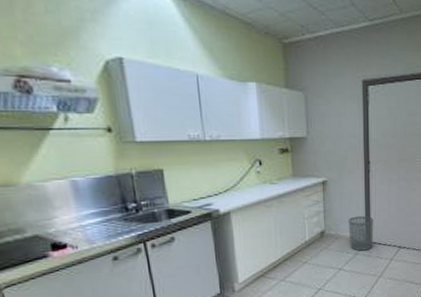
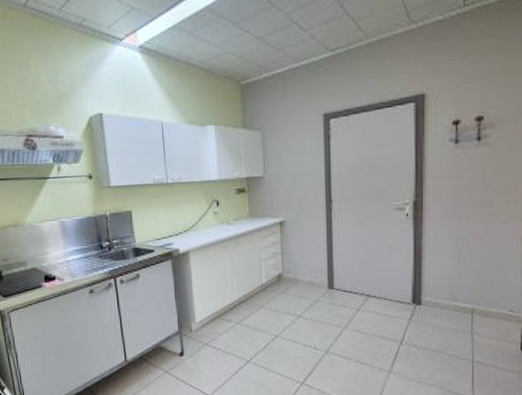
waste bin: present [348,215,374,251] -> none [308,259,337,298]

